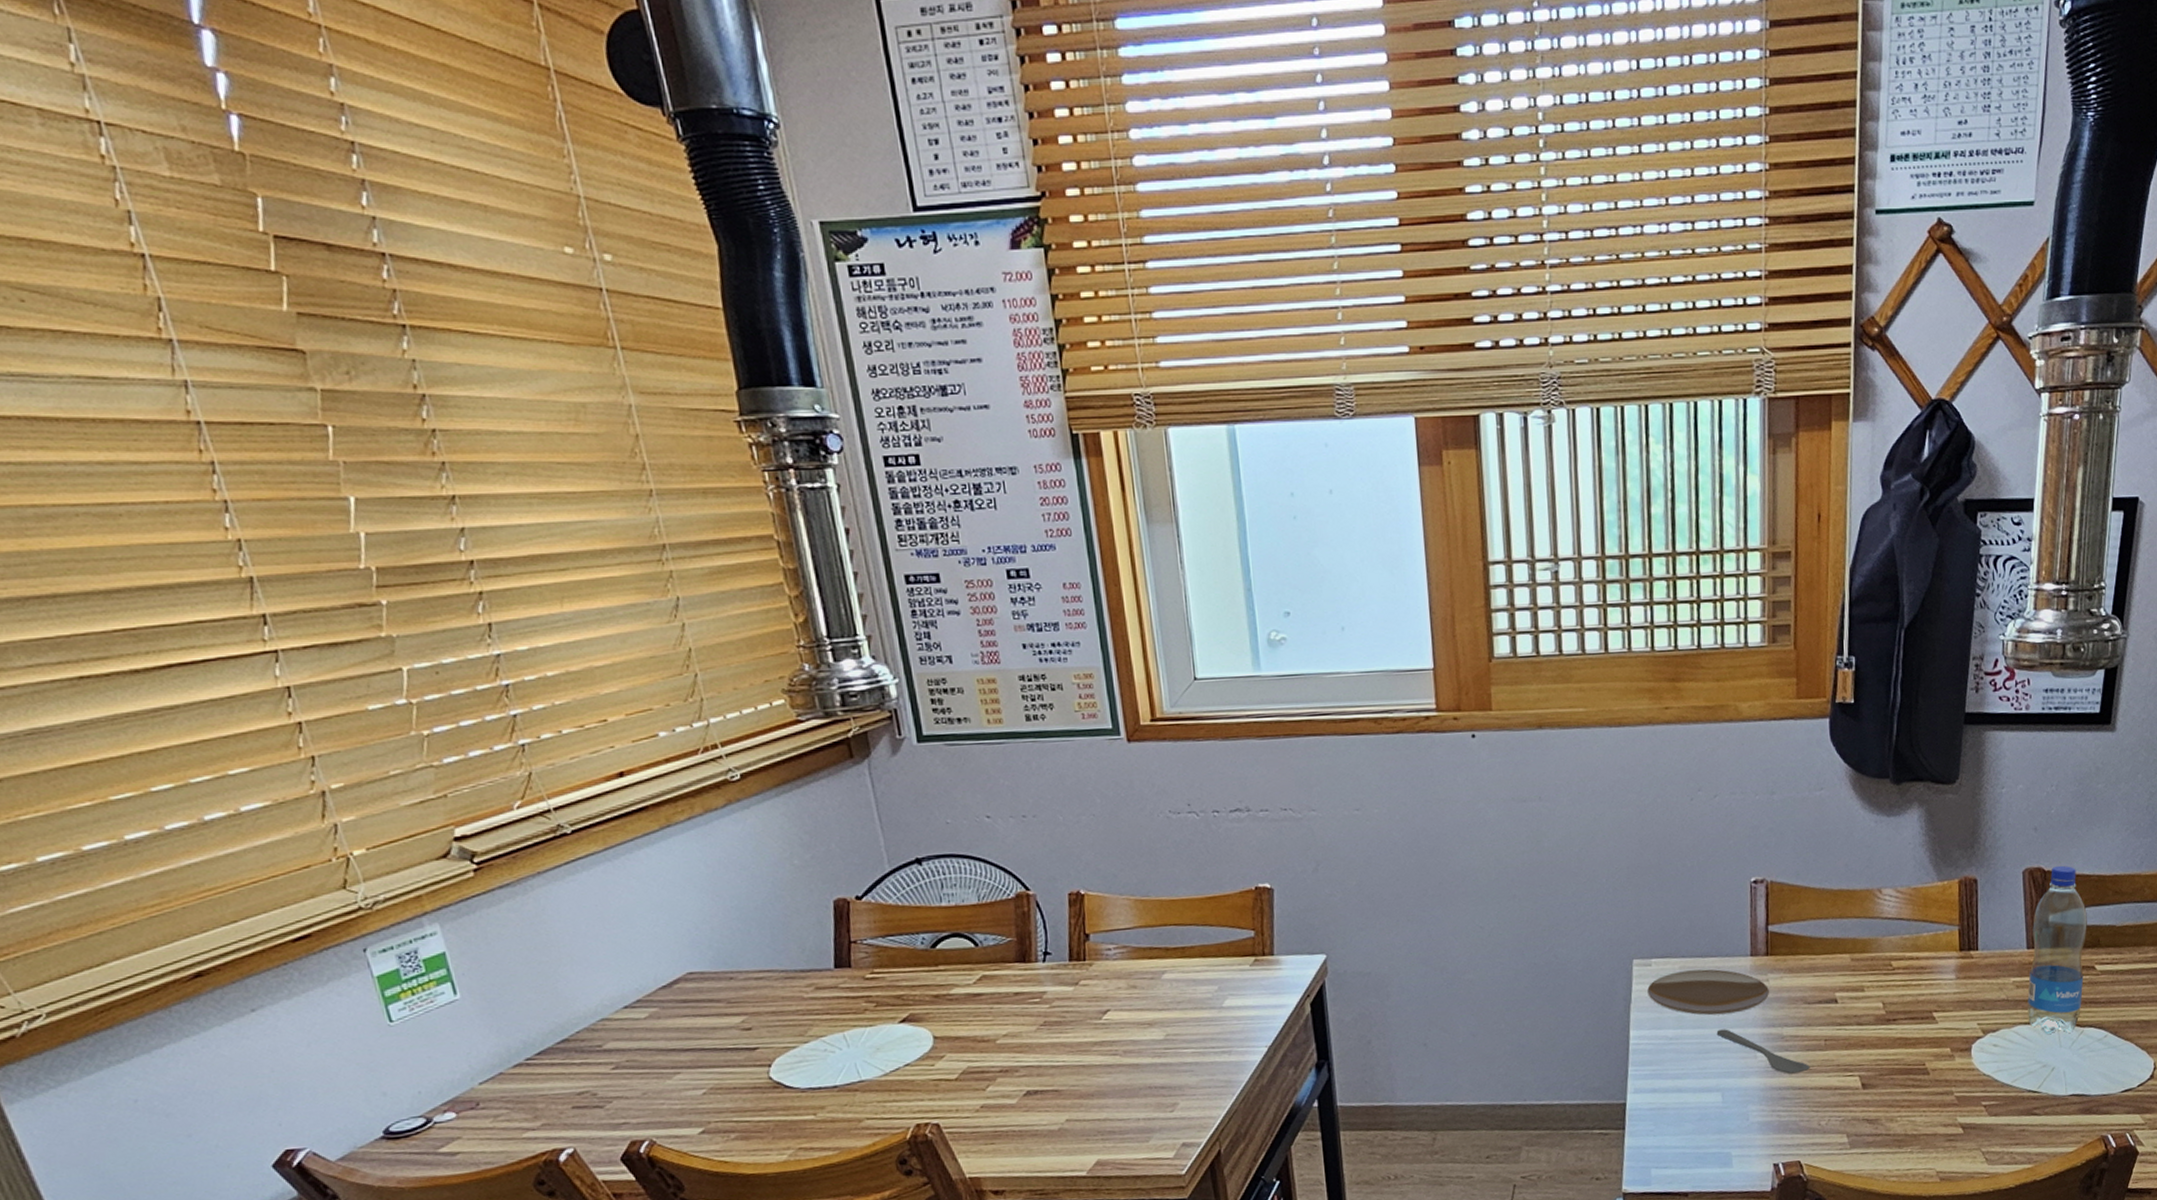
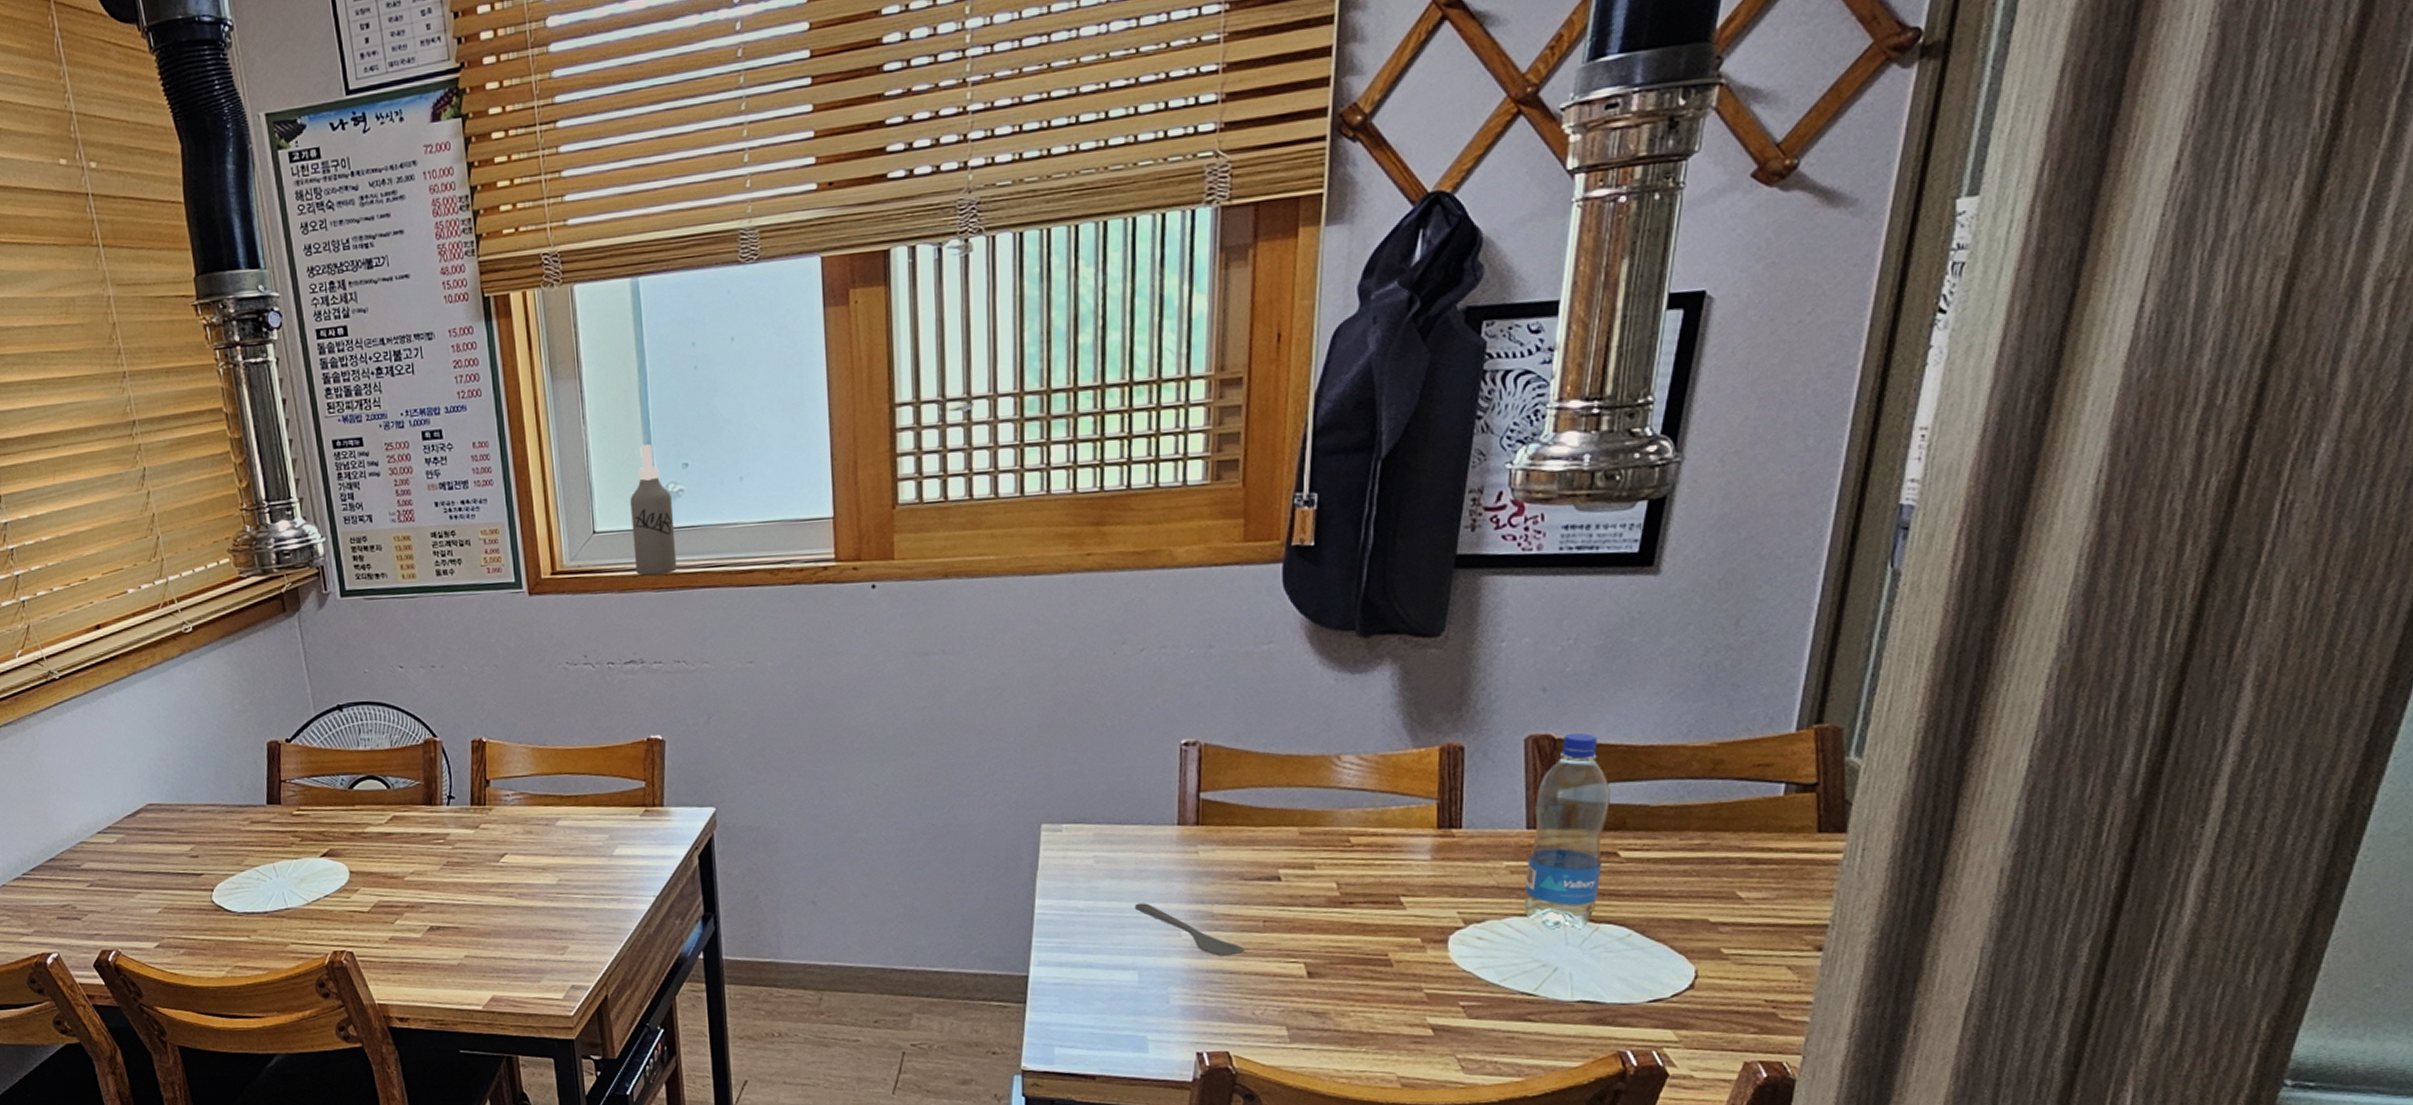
spray bottle: none [1232,592,1282,724] -> present [630,444,677,576]
plate: present [1647,969,1769,1016] -> none [1056,837,1198,888]

